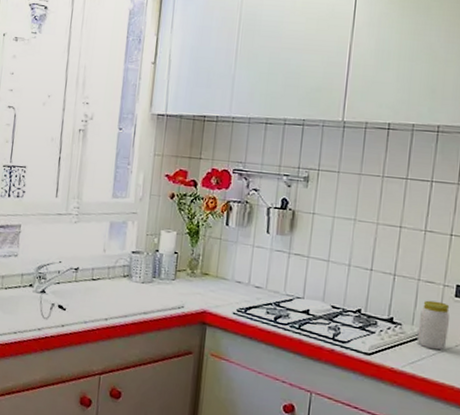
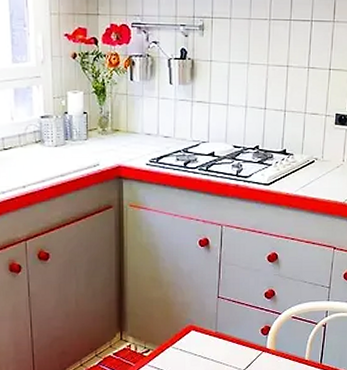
jar: present [417,300,450,350] -> none [306,130,331,173]

